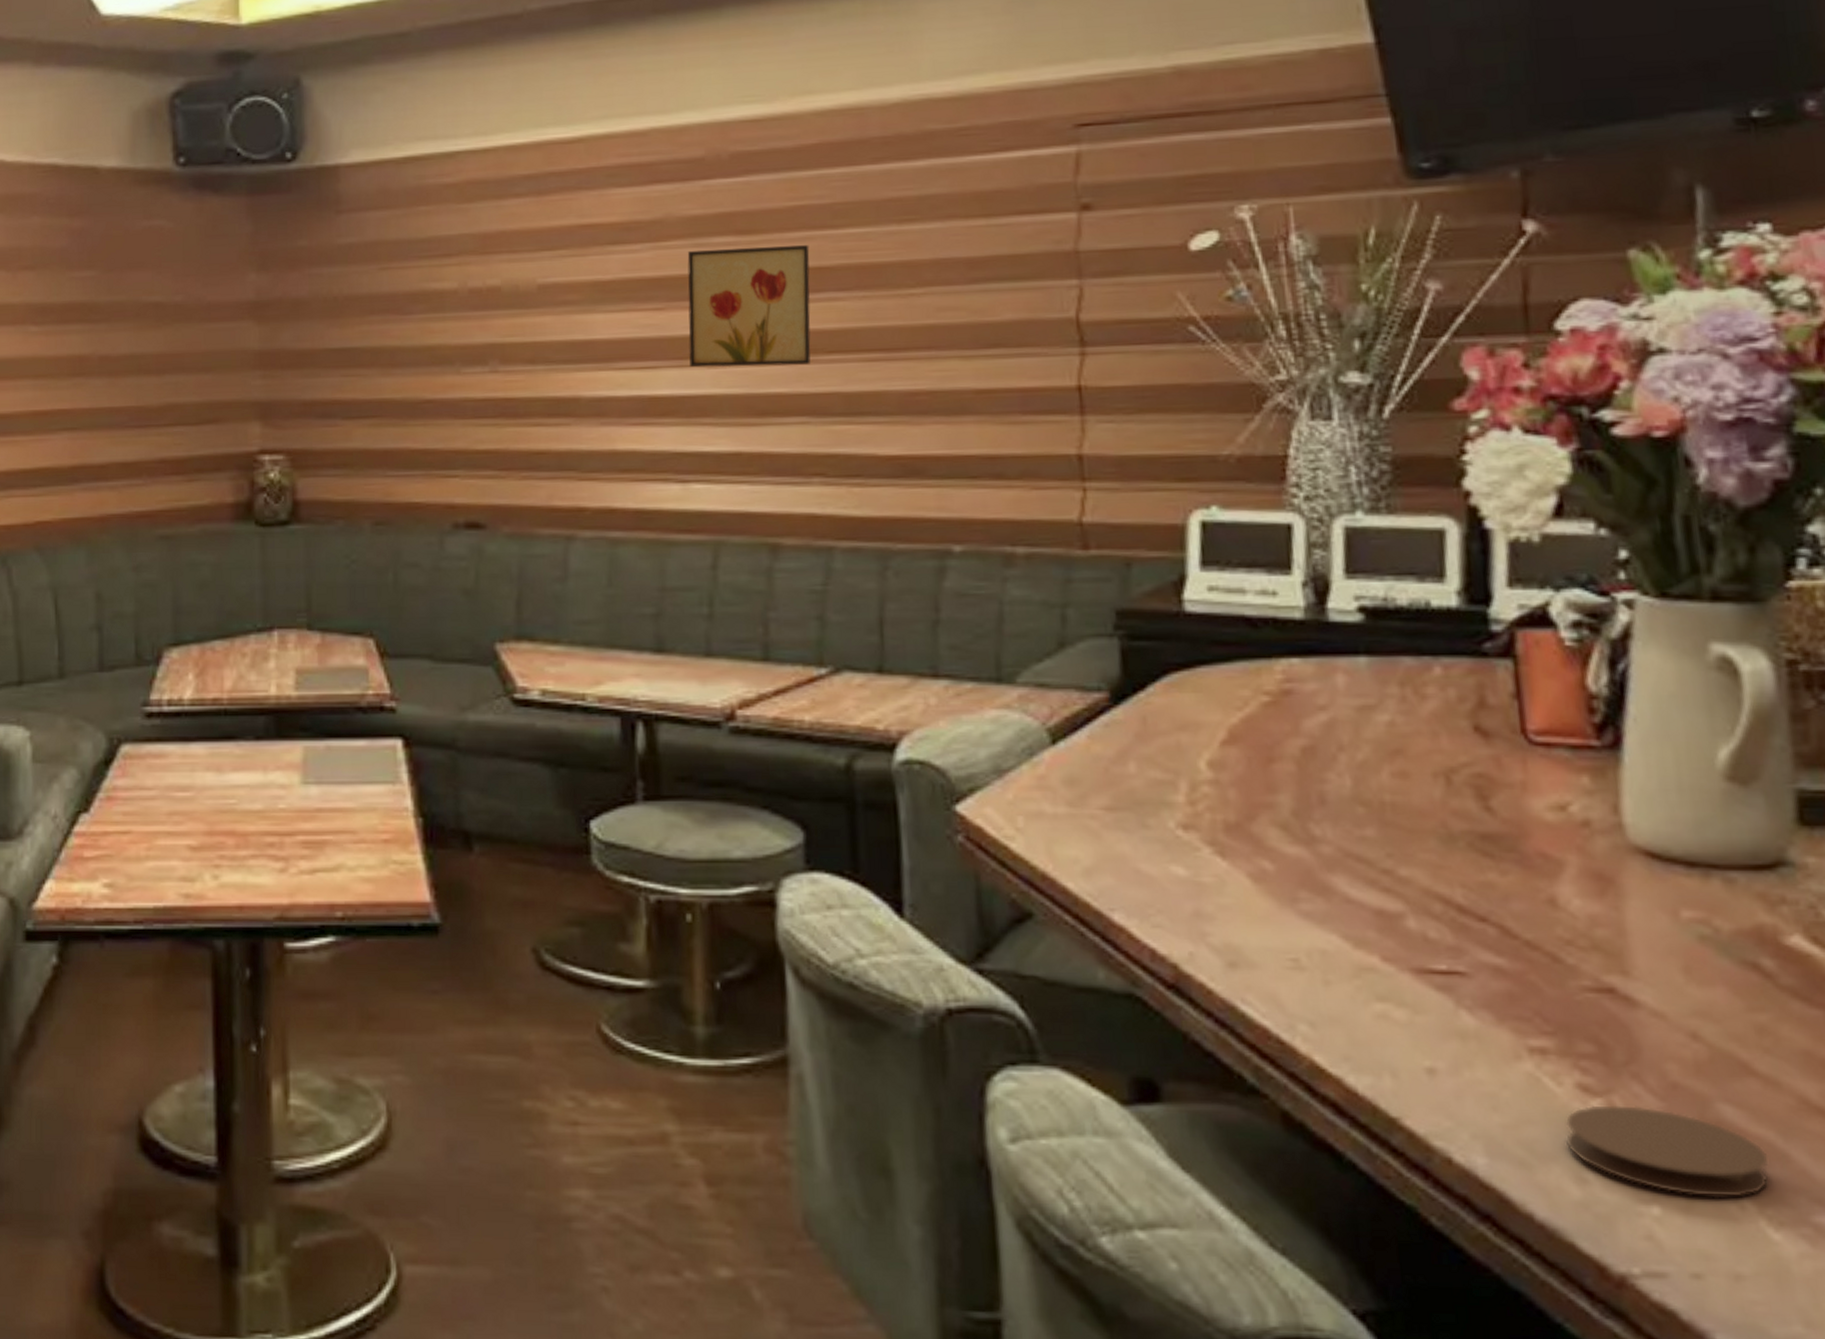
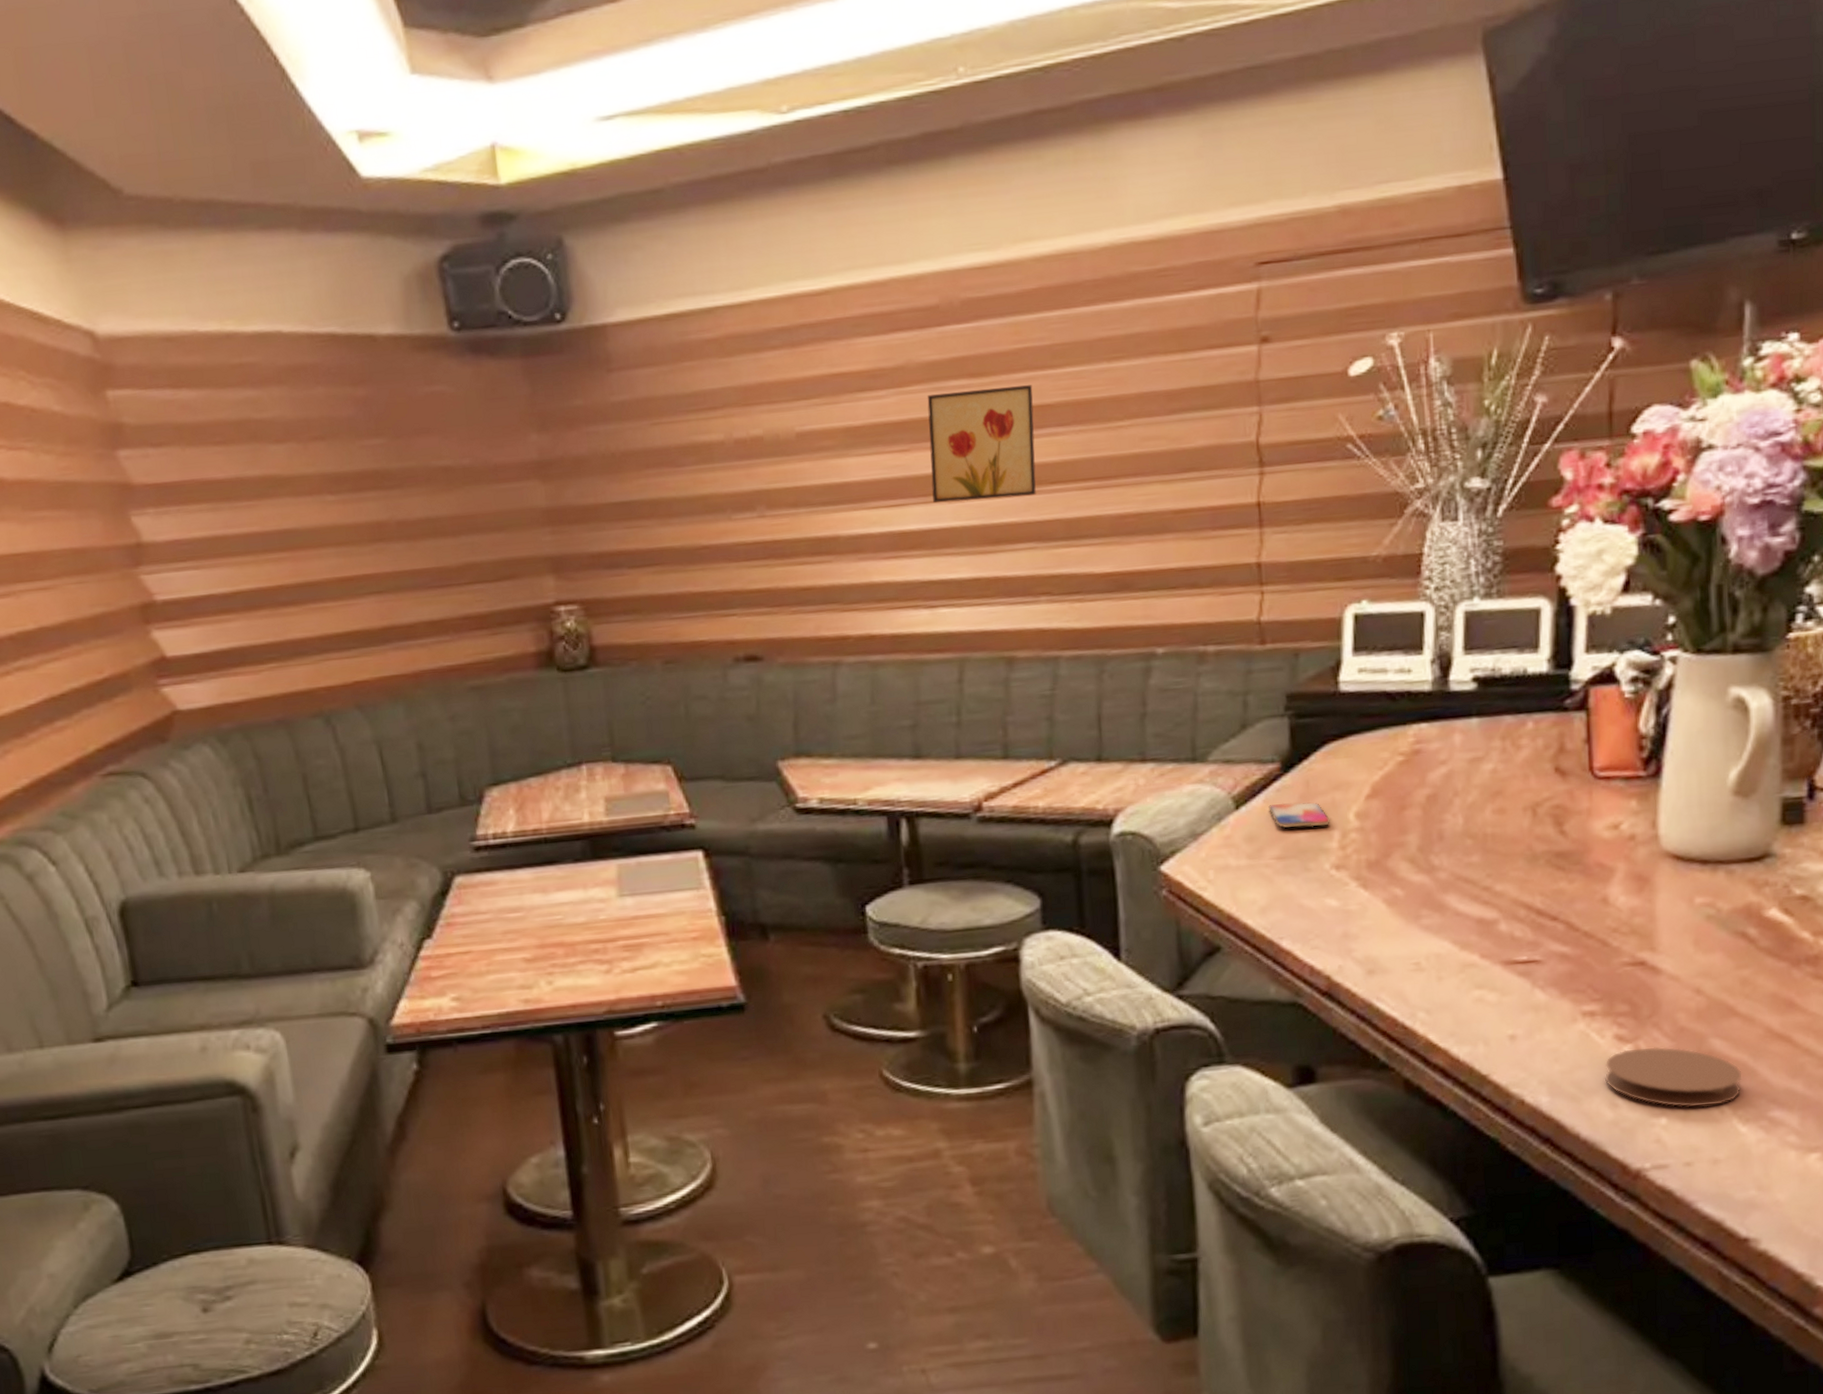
smartphone: none [1093,741,1175,774] -> present [1267,802,1330,828]

